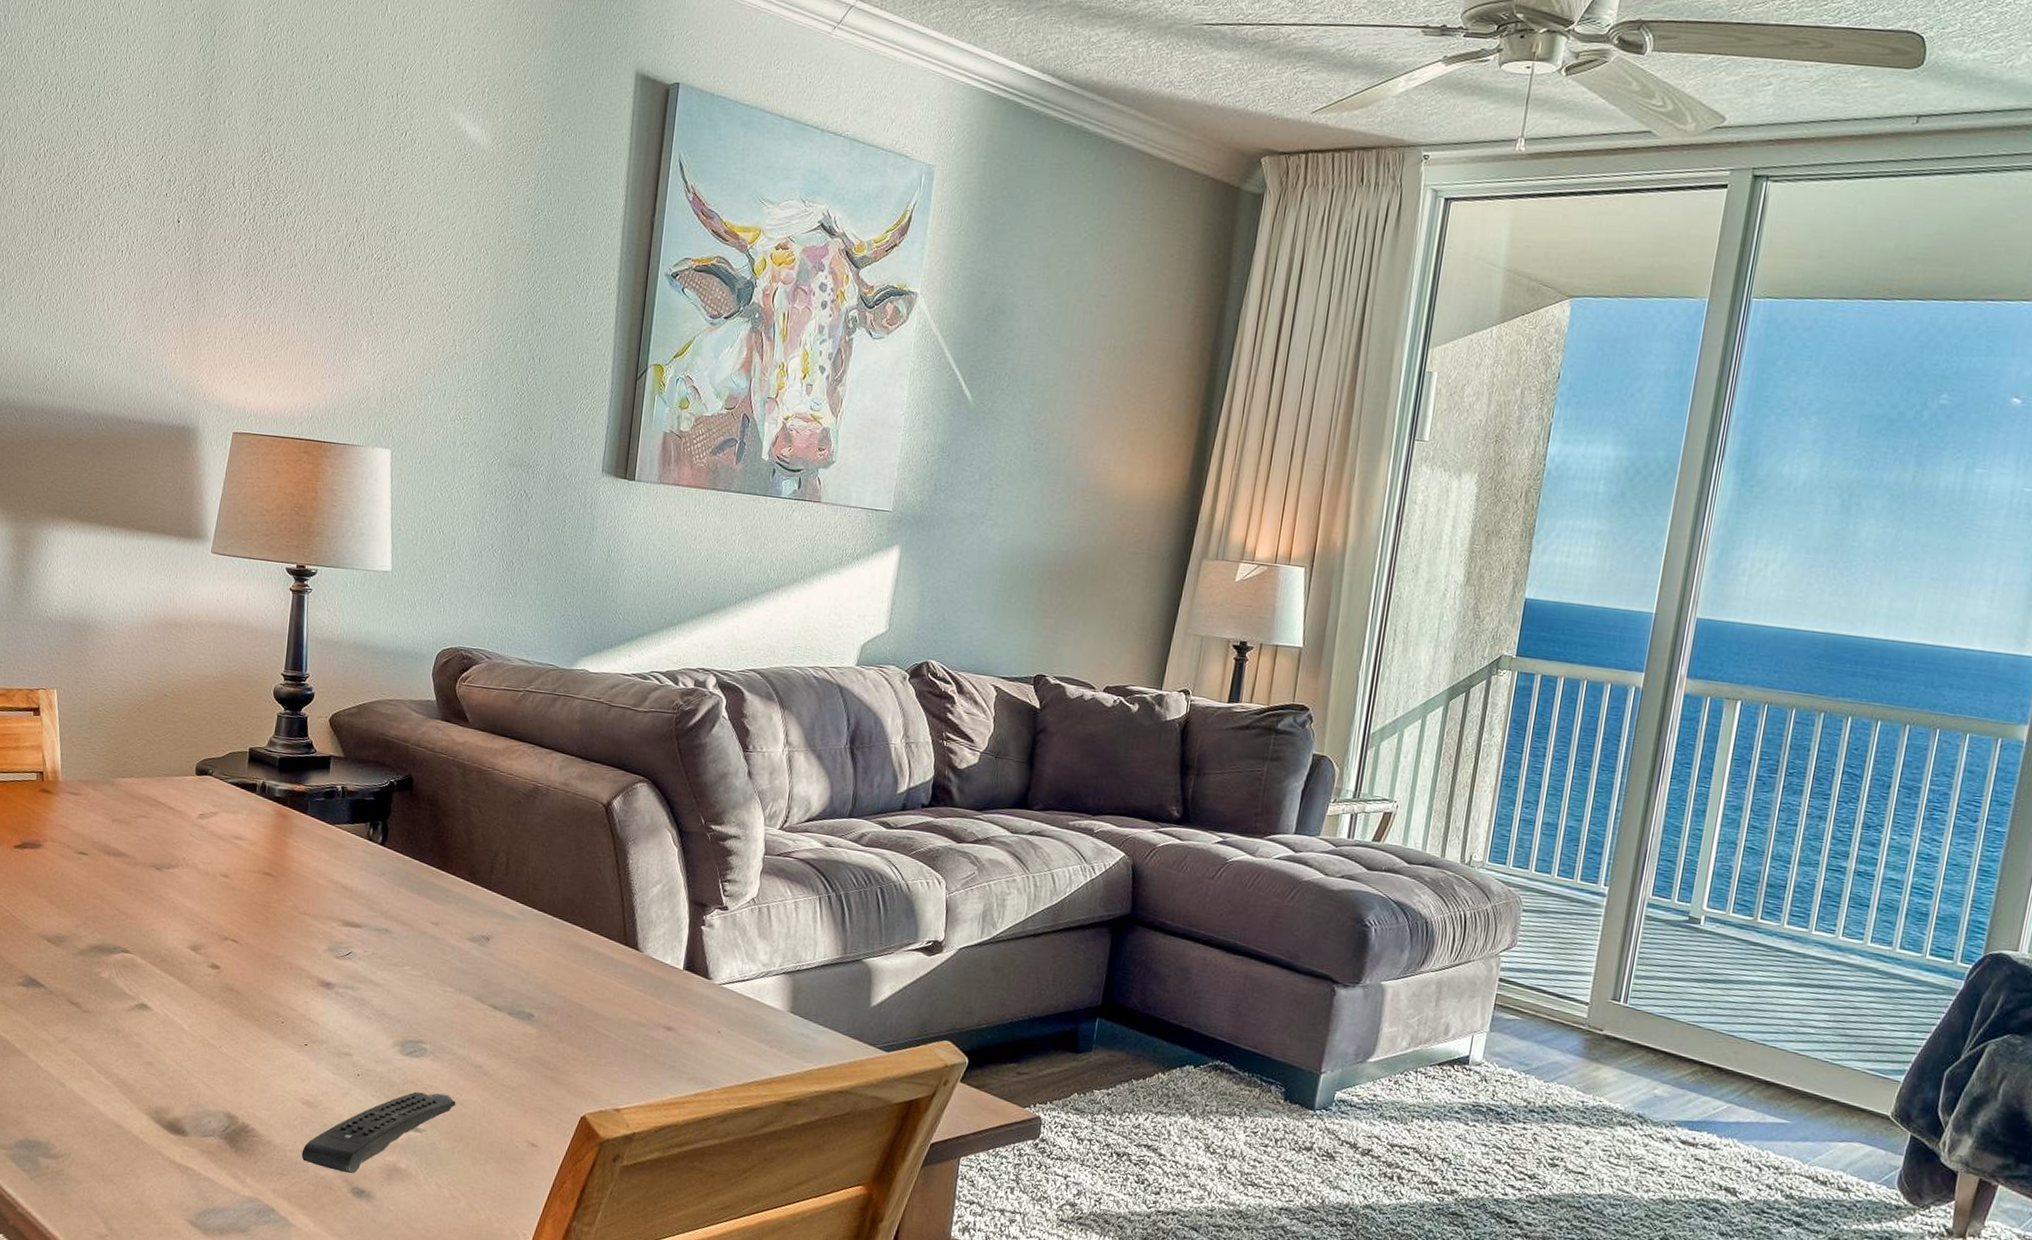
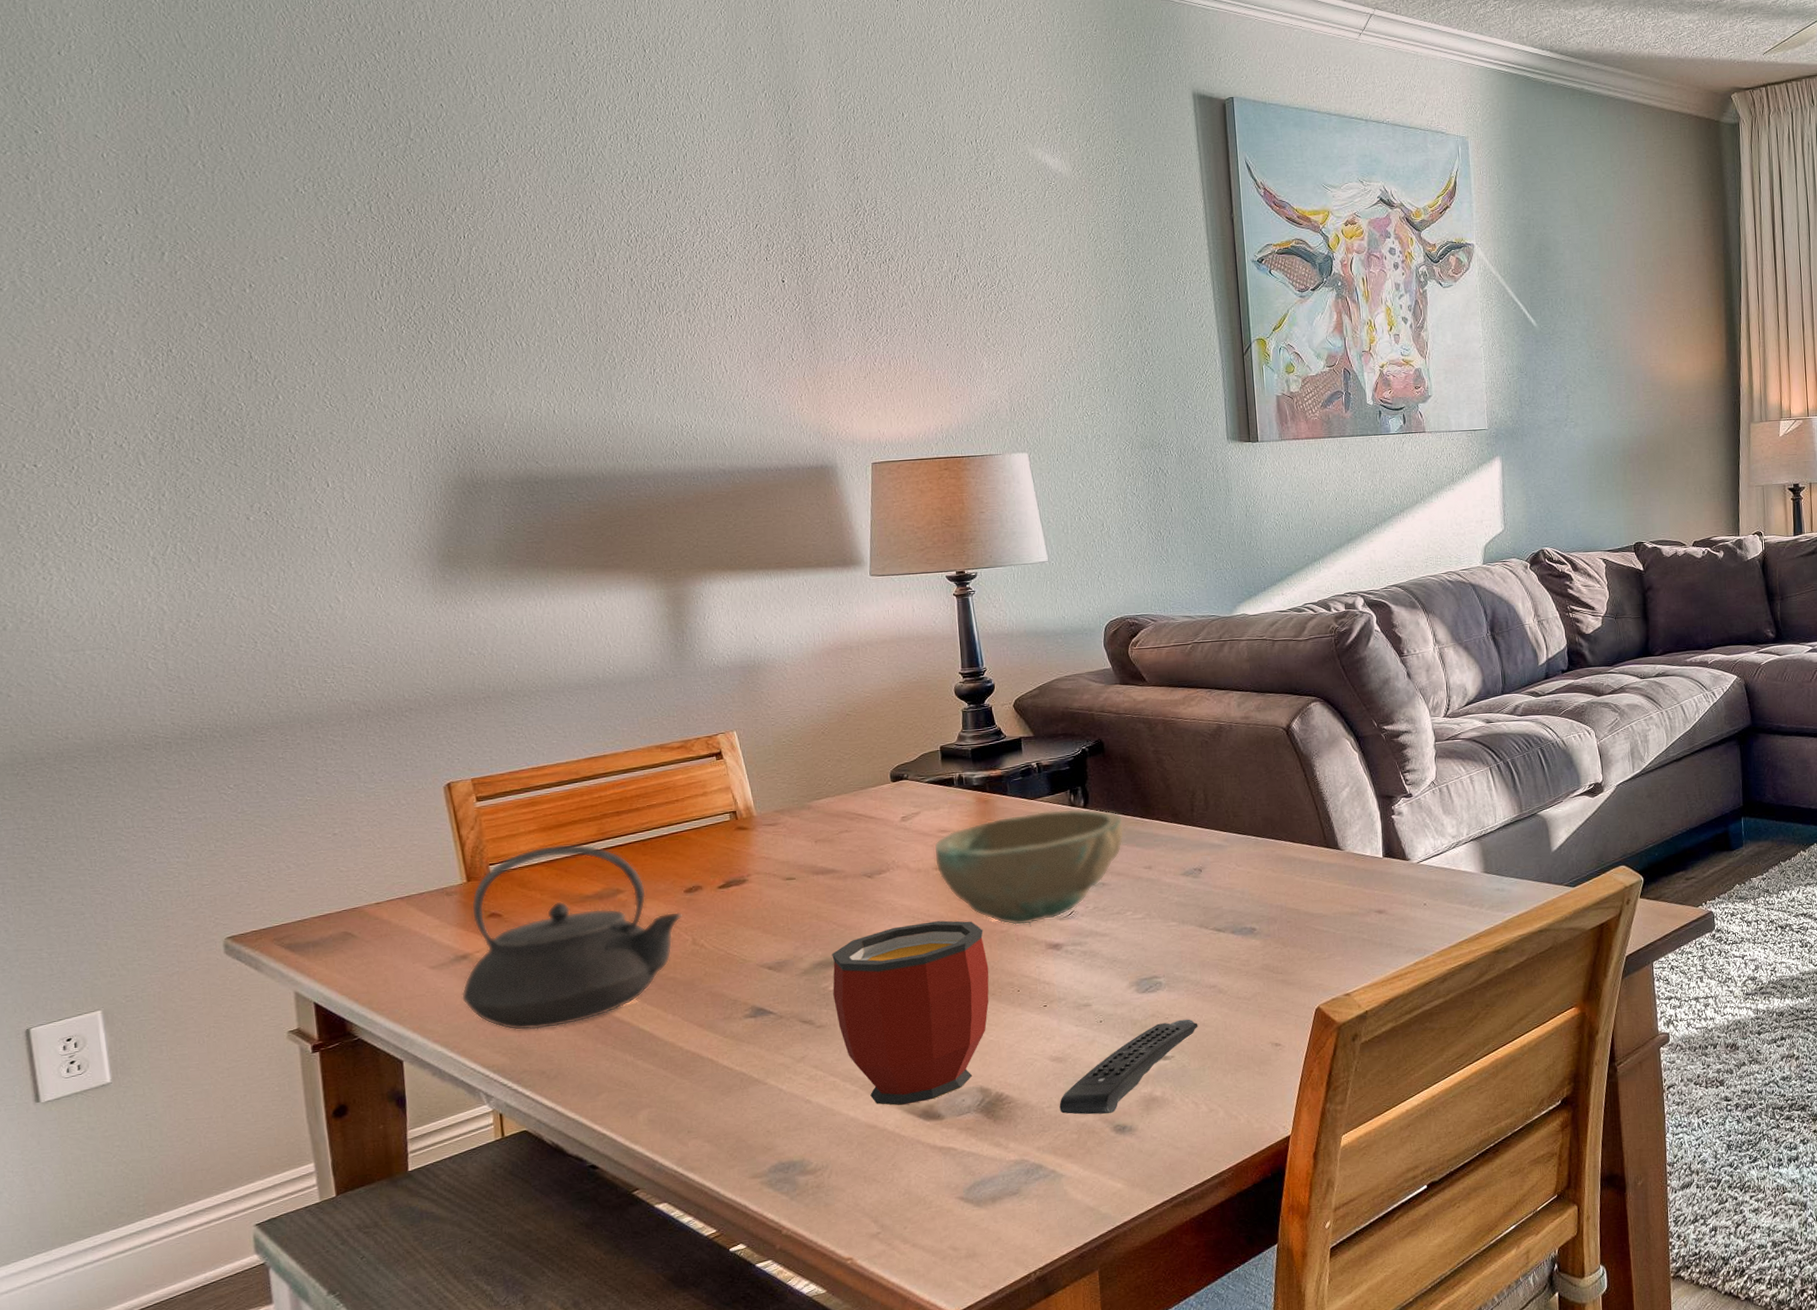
mug: none [103,927,259,1114] -> present [832,920,989,1106]
bowl: none [223,836,419,956] -> present [933,808,1125,926]

